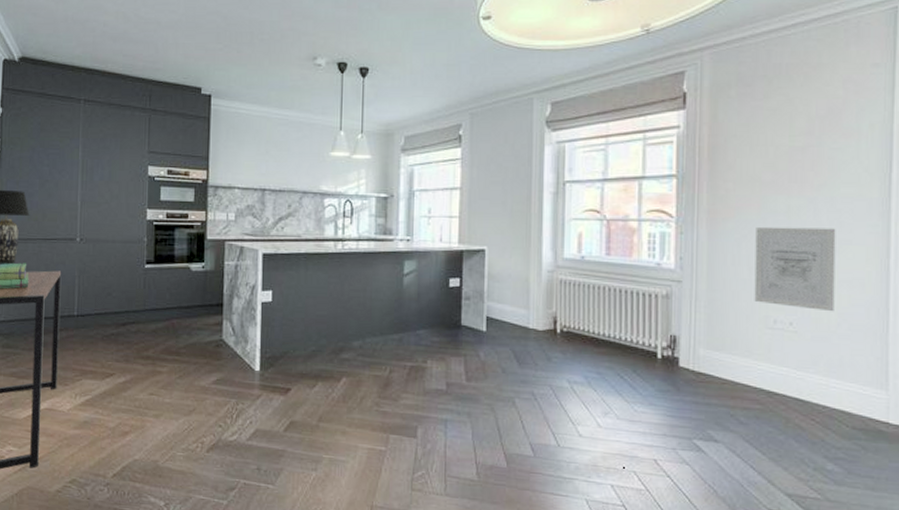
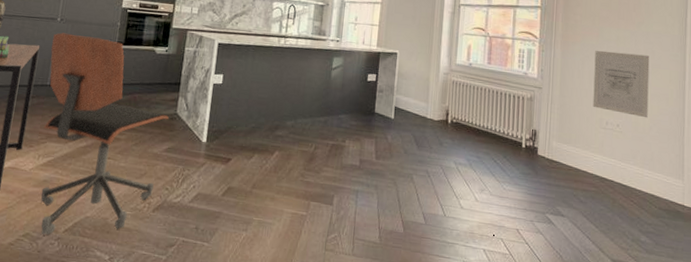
office chair: none [74,254,214,480] -> present [41,32,169,235]

